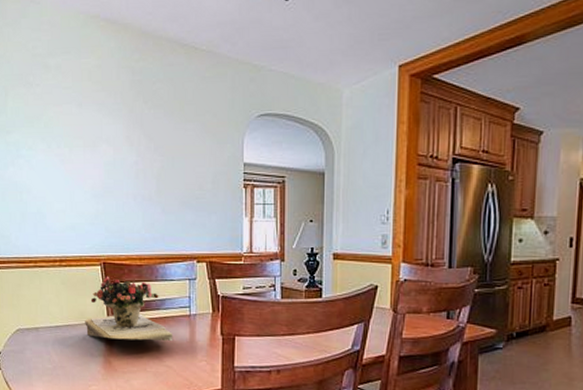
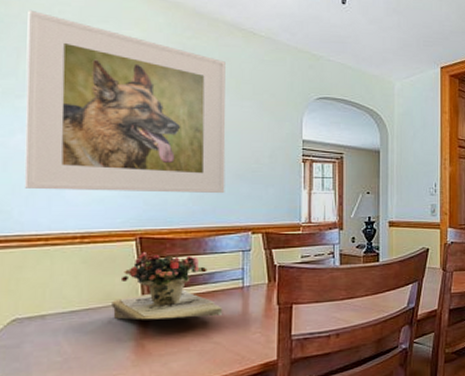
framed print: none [10,48,172,222] -> present [24,9,226,194]

